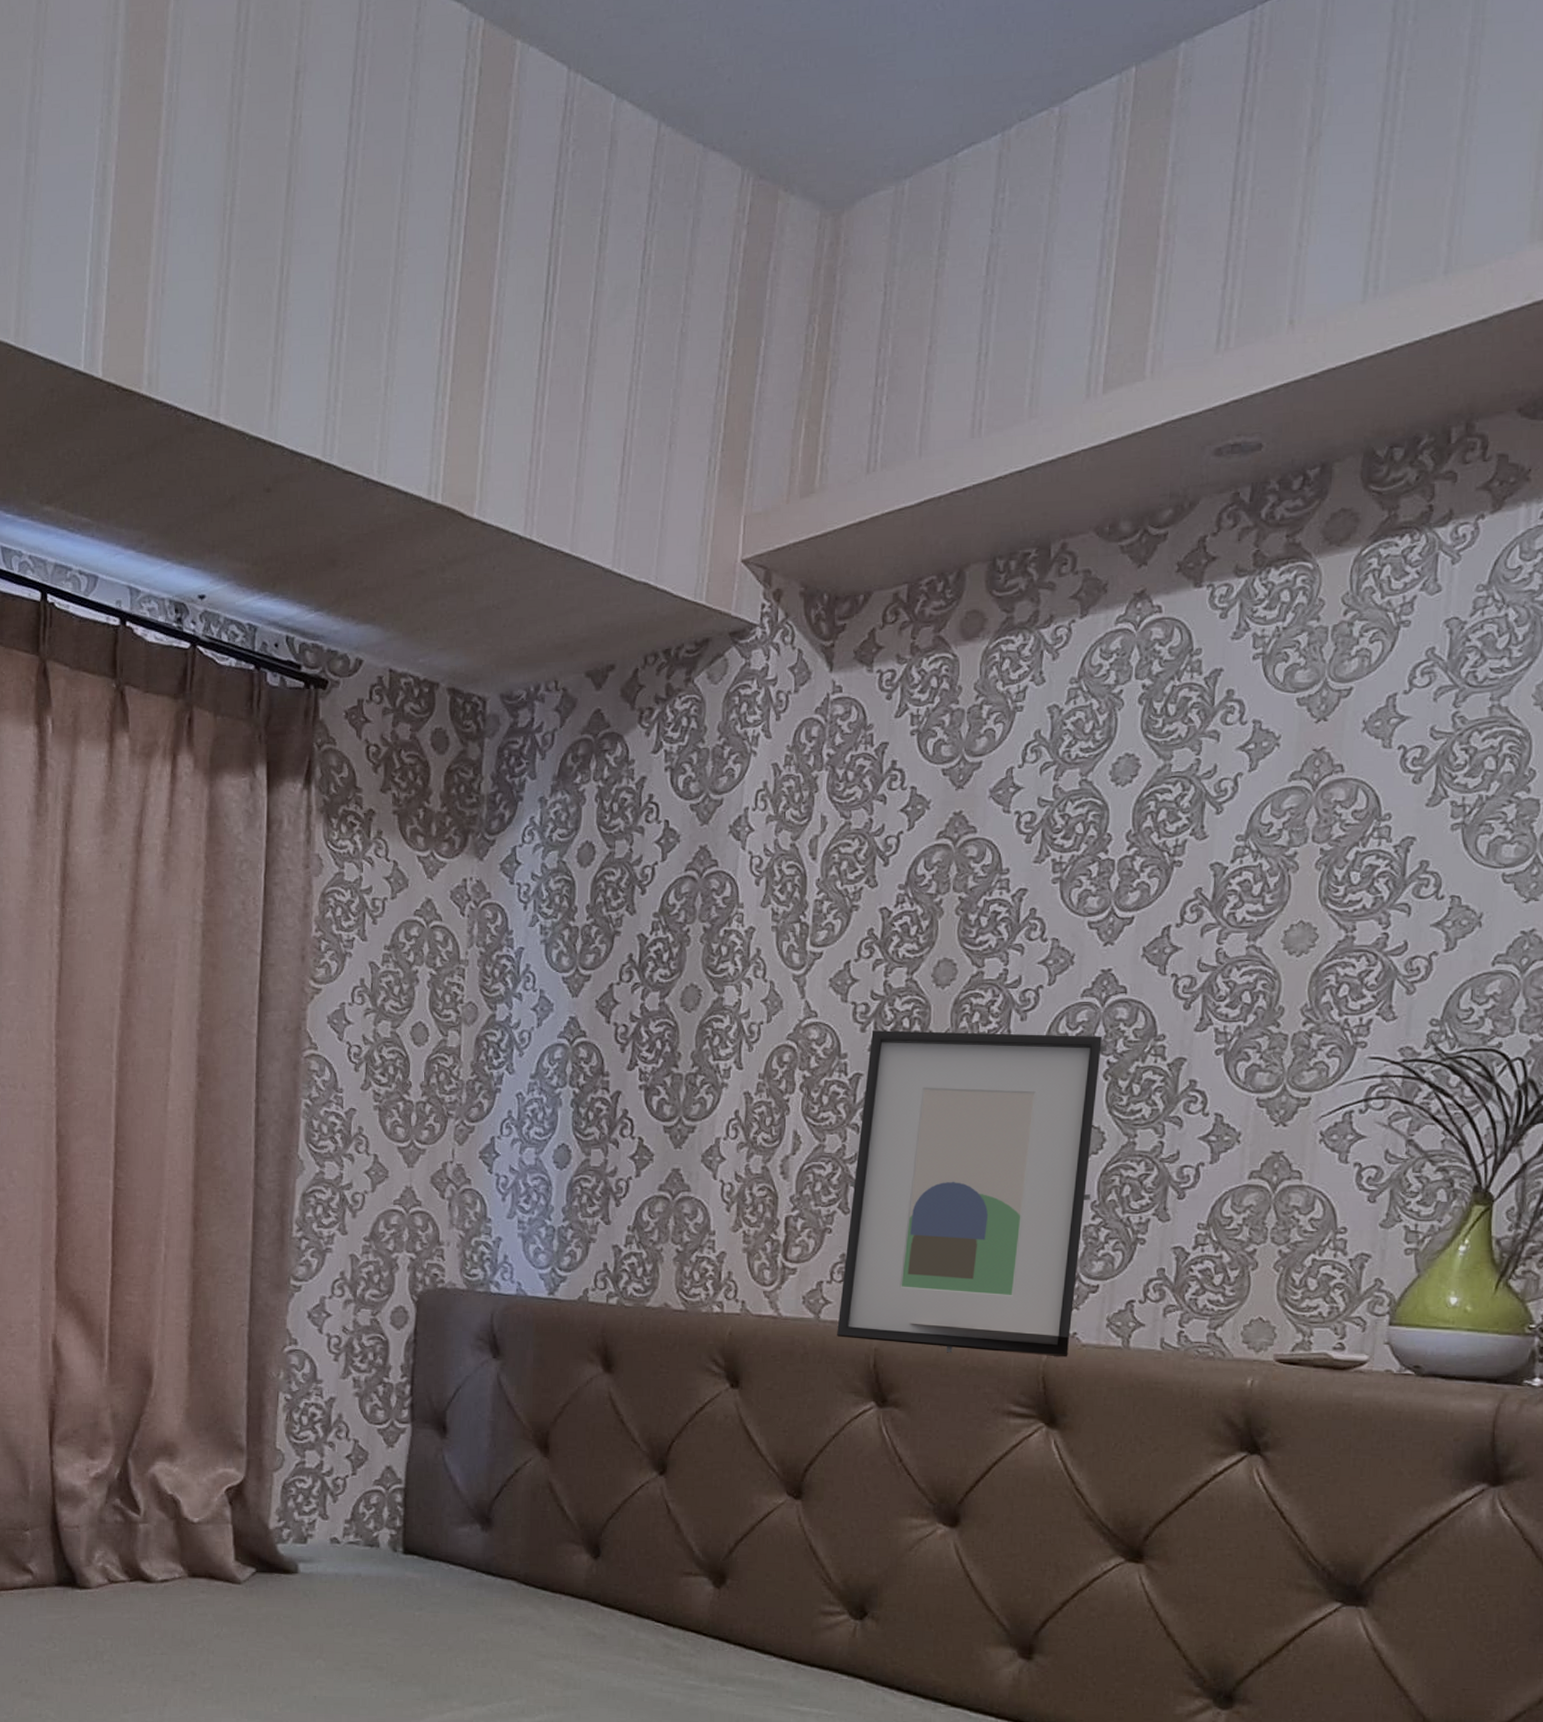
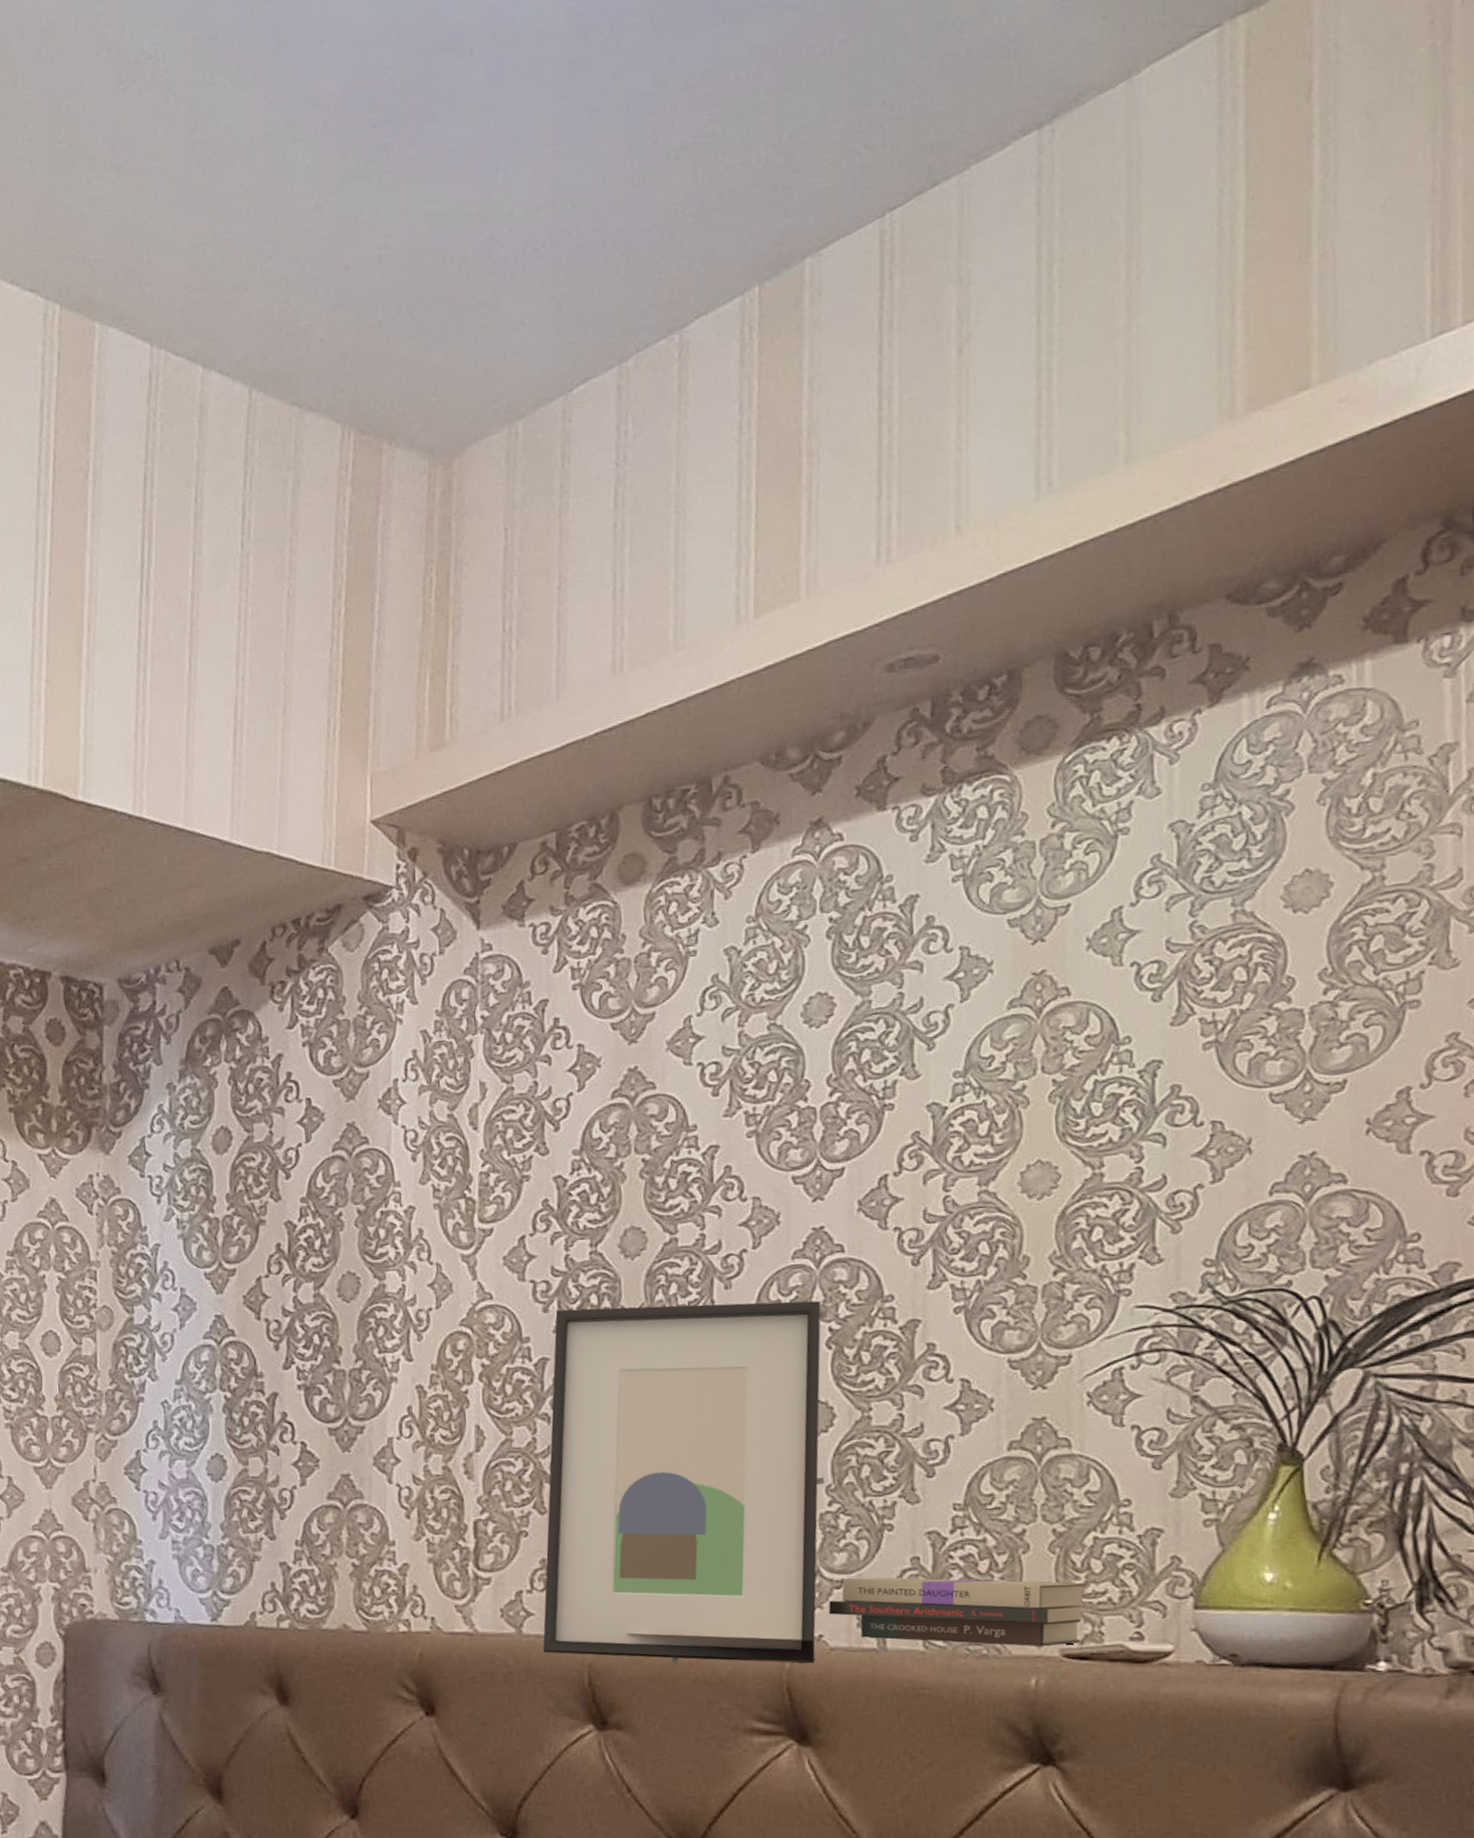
books: none [1083,1284,1302,1352] -> present [828,1577,1086,1647]

